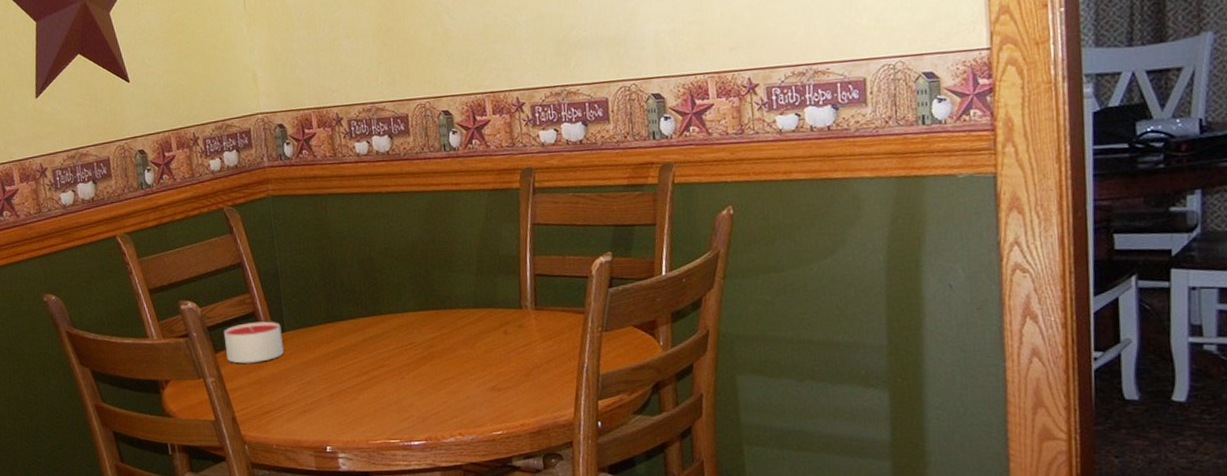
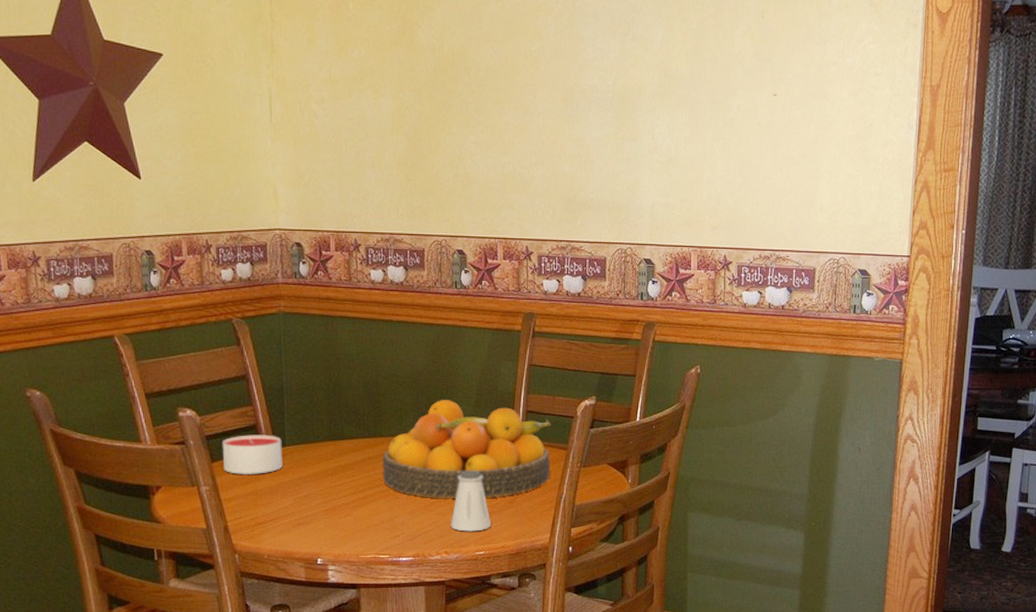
fruit bowl: none [384,270,568,376] -> present [382,400,552,498]
saltshaker: none [462,343,508,411] -> present [450,470,492,532]

